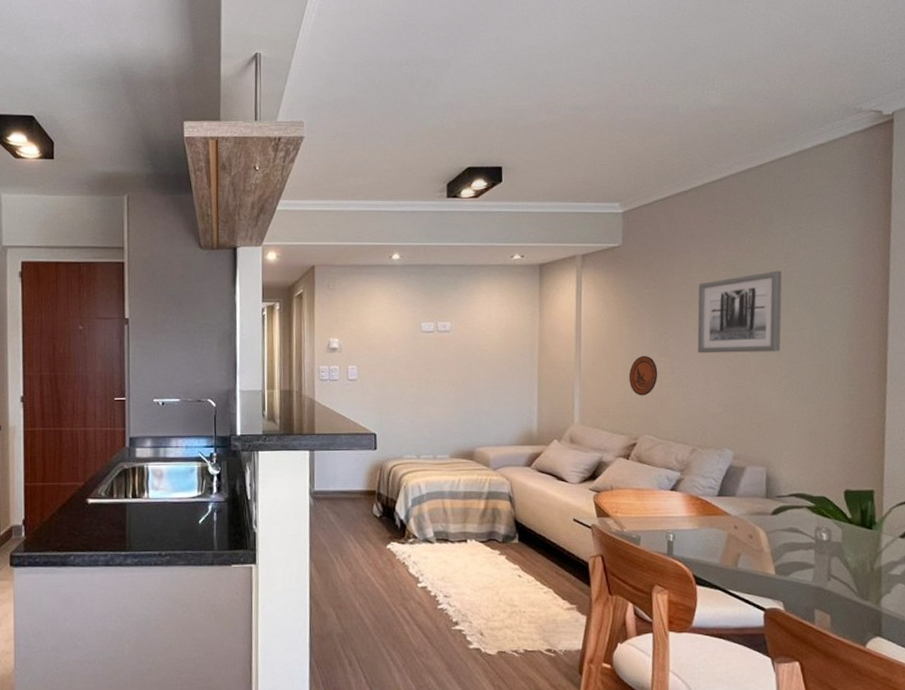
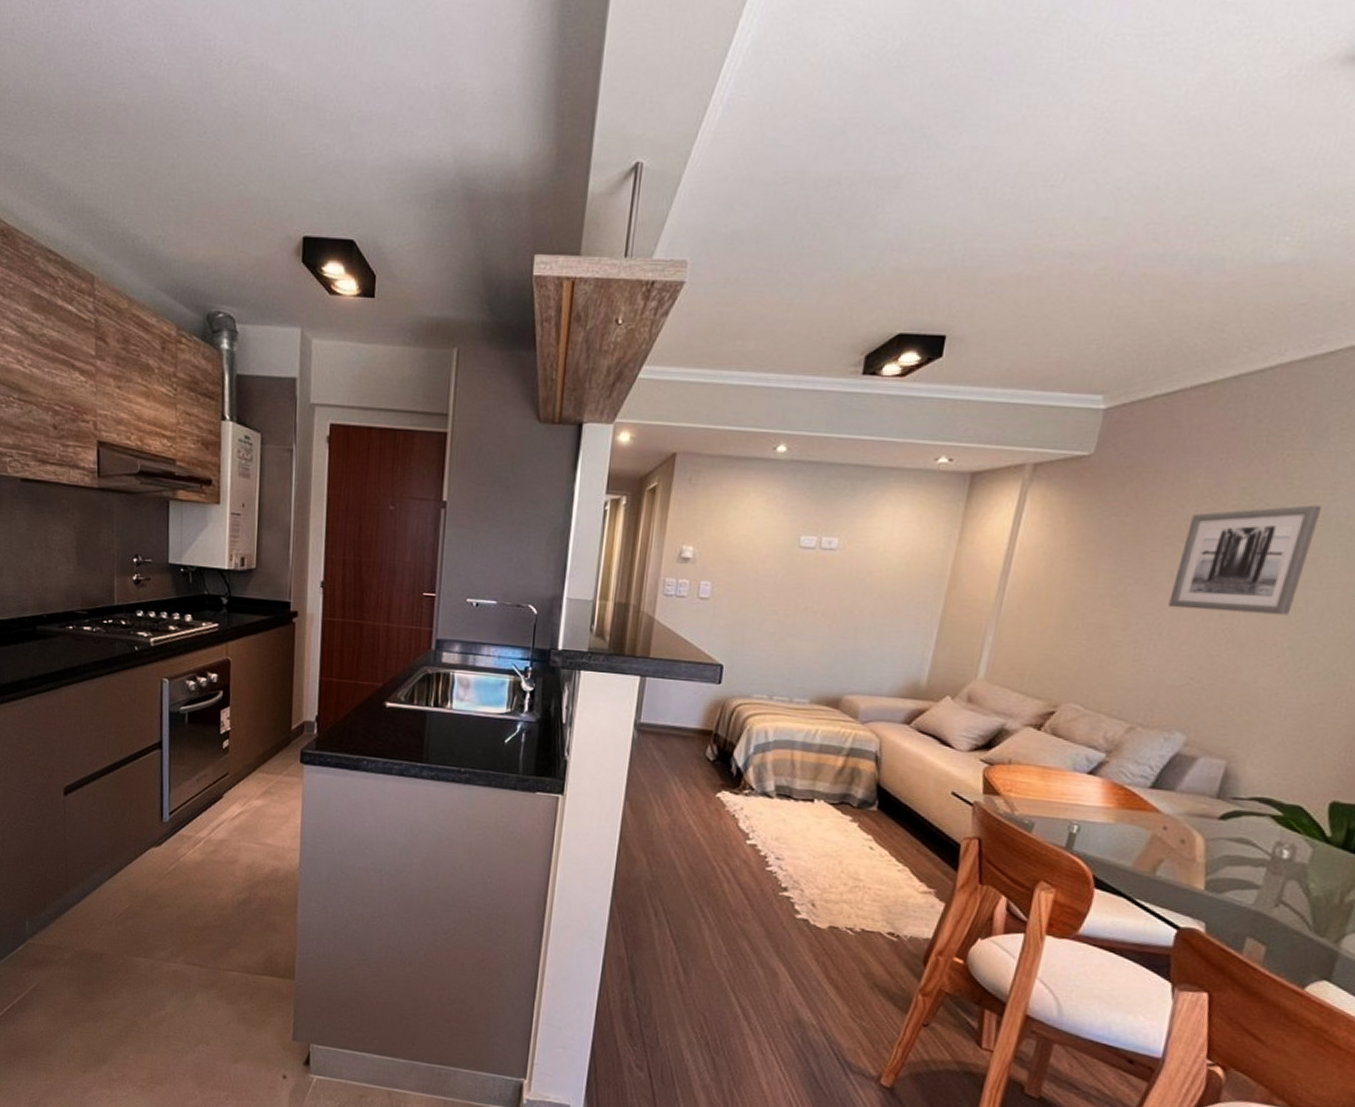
decorative plate: present [628,355,658,396] -> none [1062,602,1107,655]

